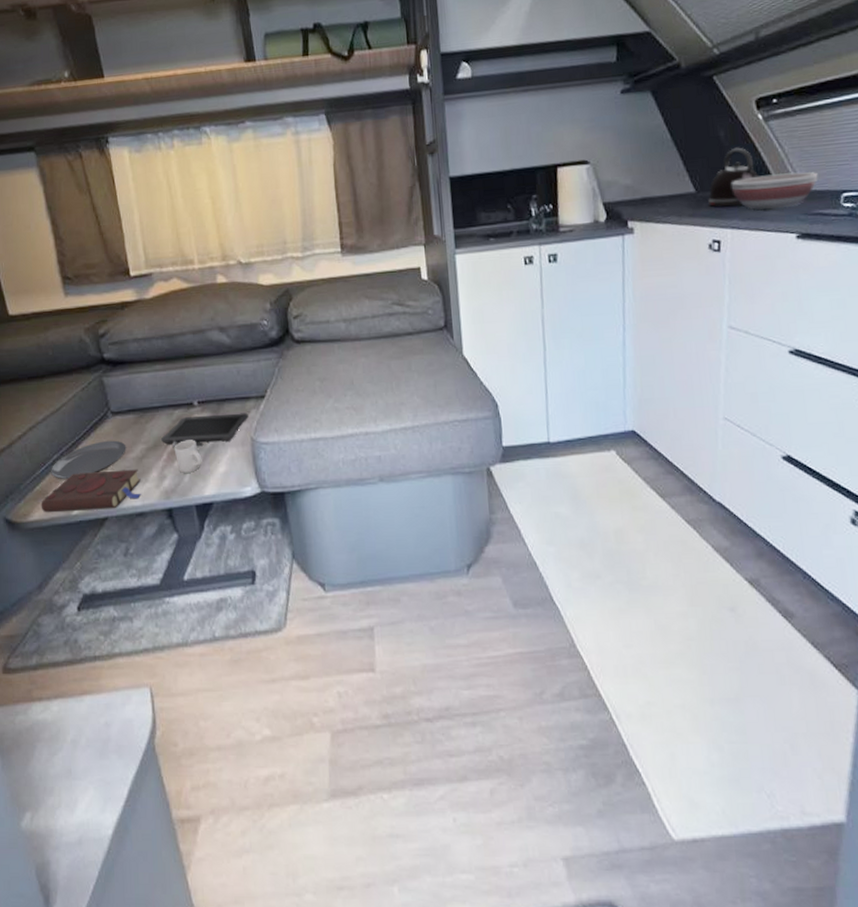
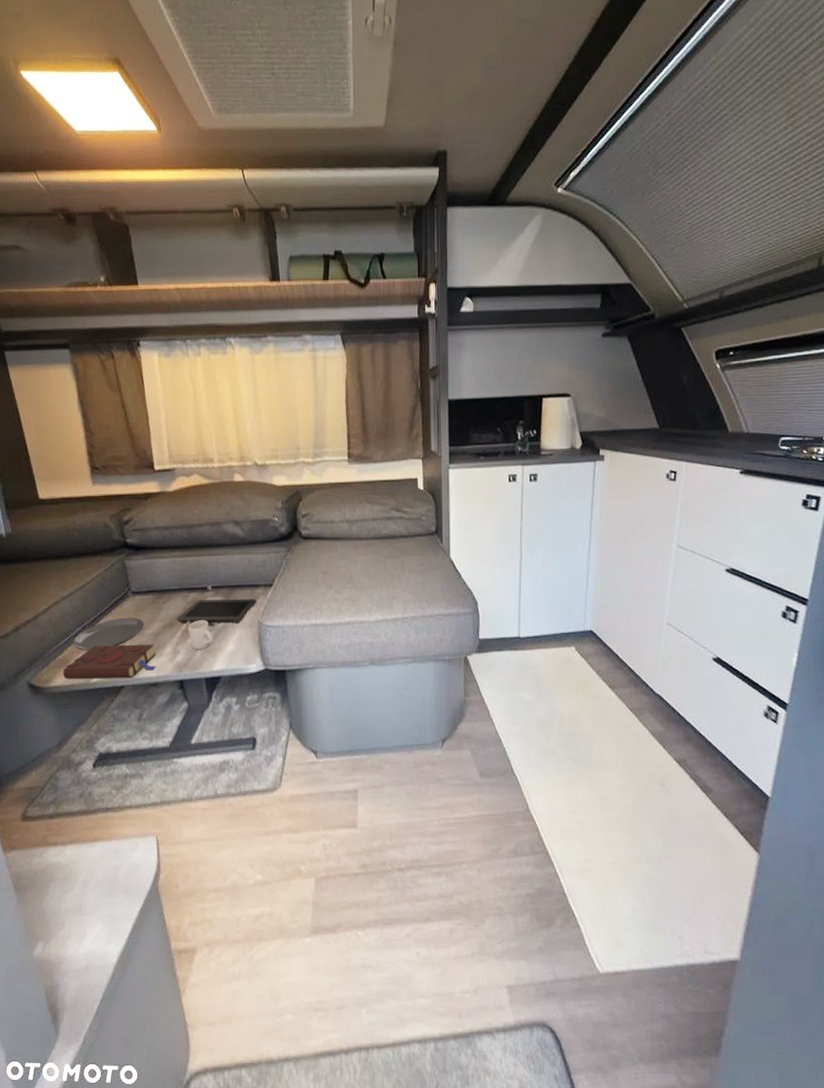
kettle: present [708,147,759,207] -> none [669,391,713,442]
bowl: present [730,172,818,210] -> none [689,417,762,447]

